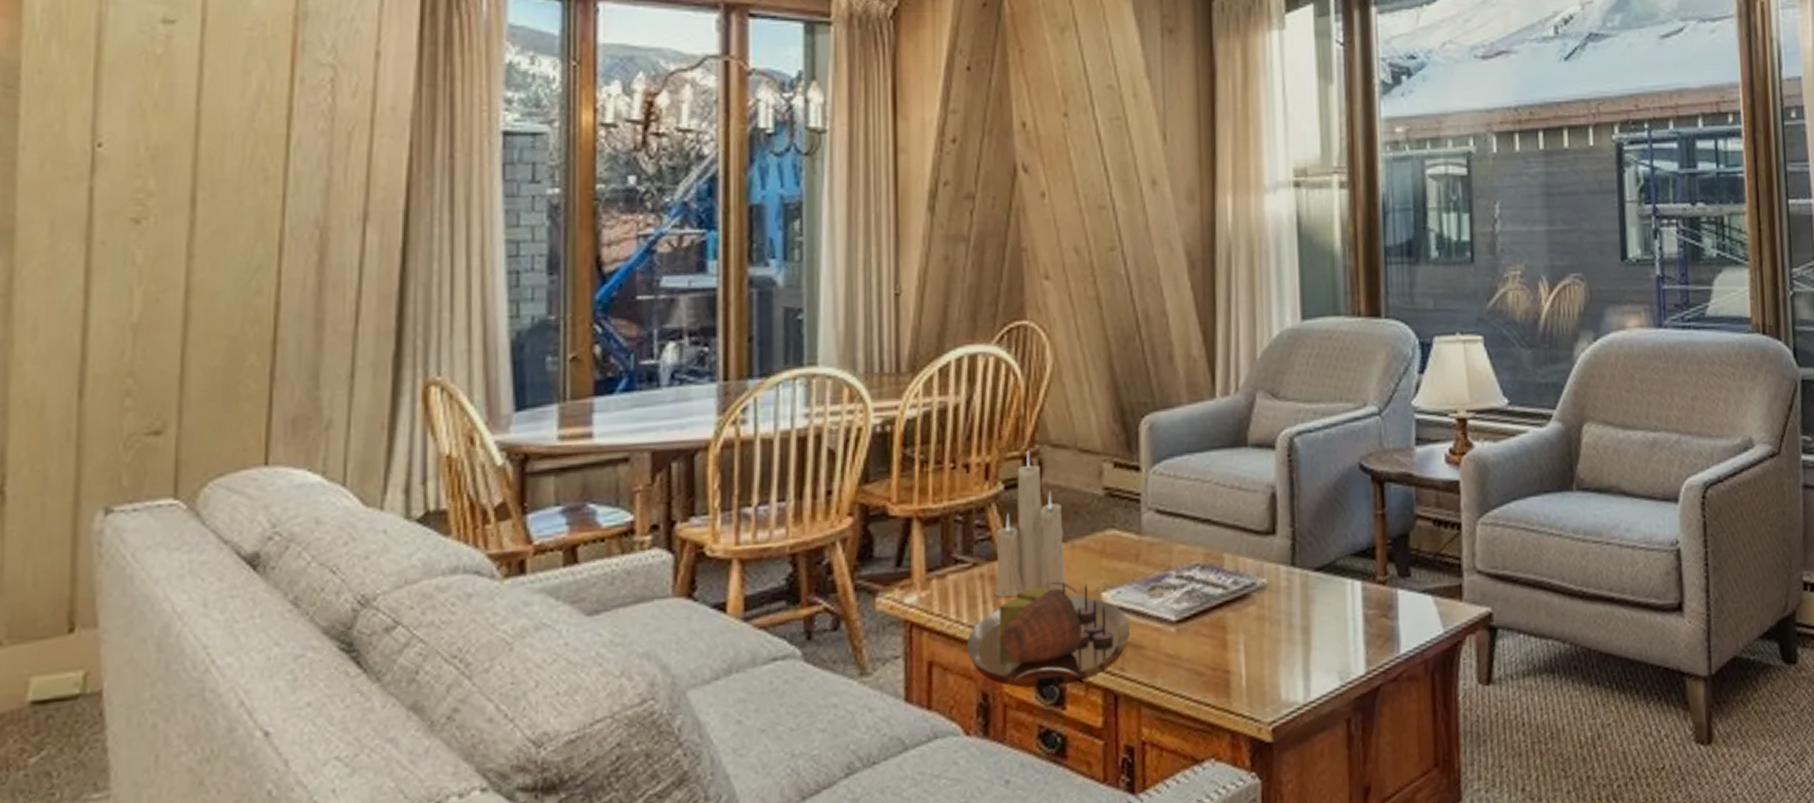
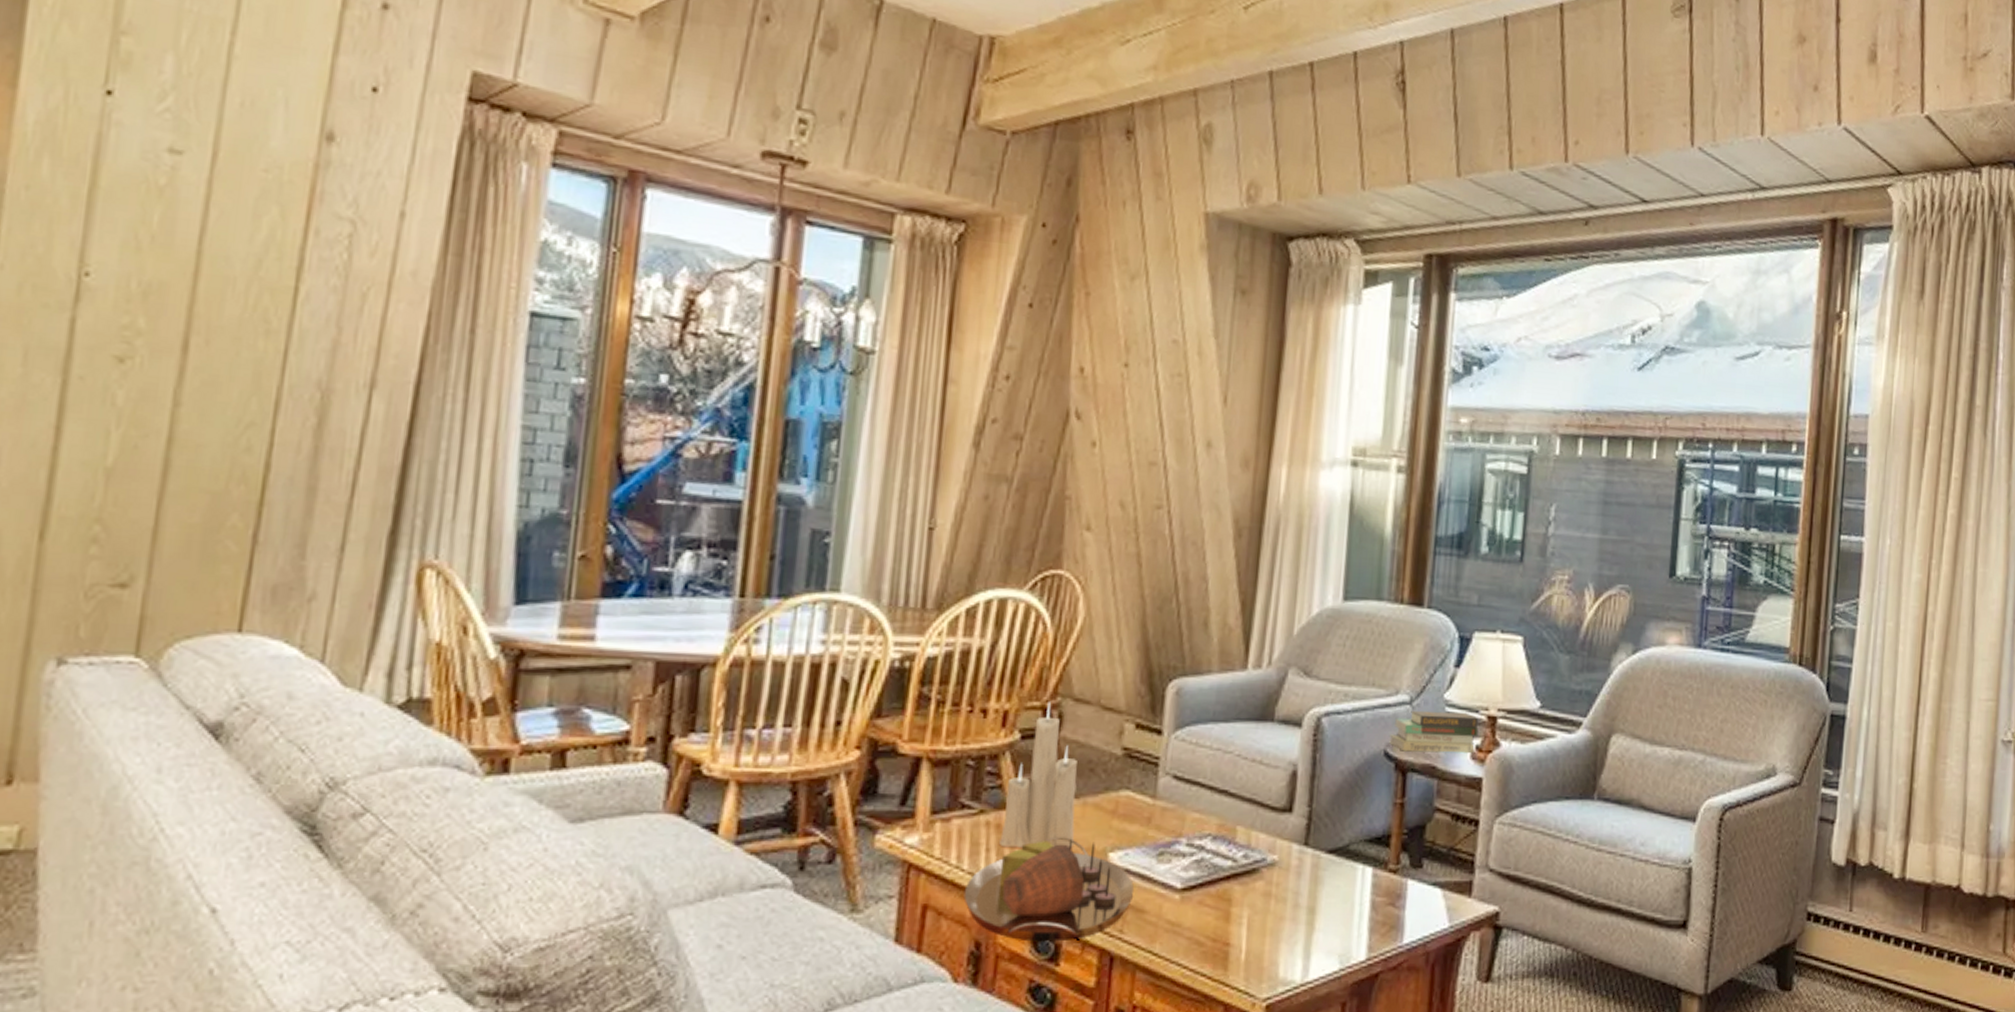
books: none [1363,417,1450,462] -> present [1389,710,1479,754]

